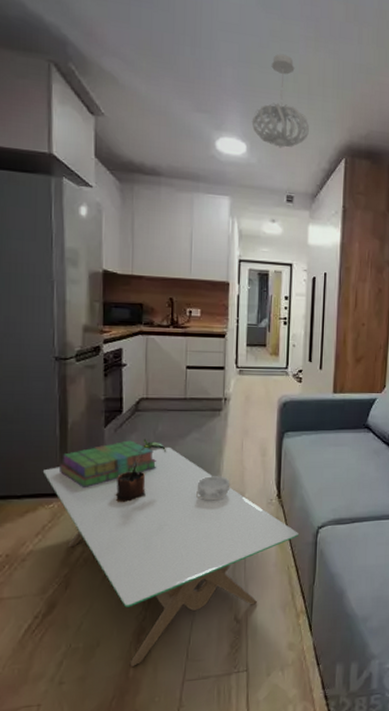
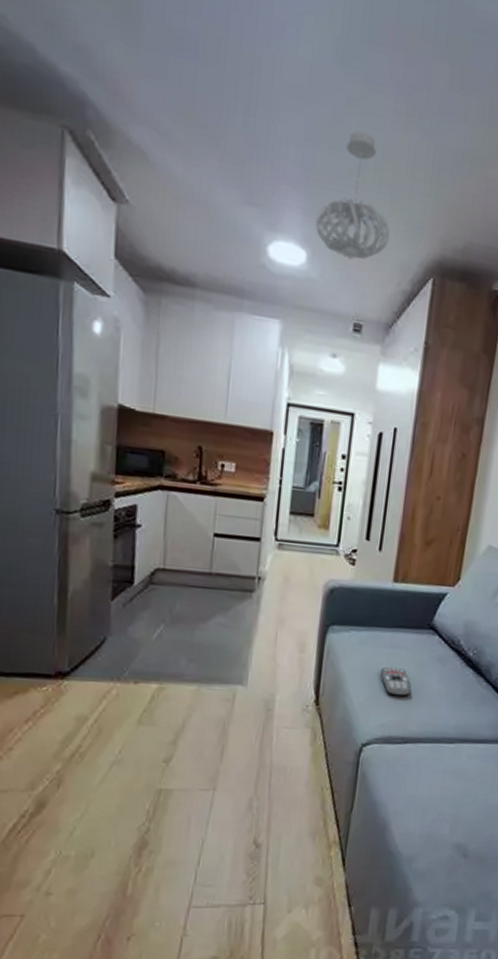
coffee table: present [42,446,300,667] -> none [35,630,339,884]
stack of books: present [58,440,157,489] -> none [55,618,172,672]
potted plant: present [115,439,166,503] -> none [120,618,184,694]
decorative bowl: present [195,476,230,501] -> none [215,670,259,701]
remote control: none [328,461,354,485] -> present [380,666,411,696]

